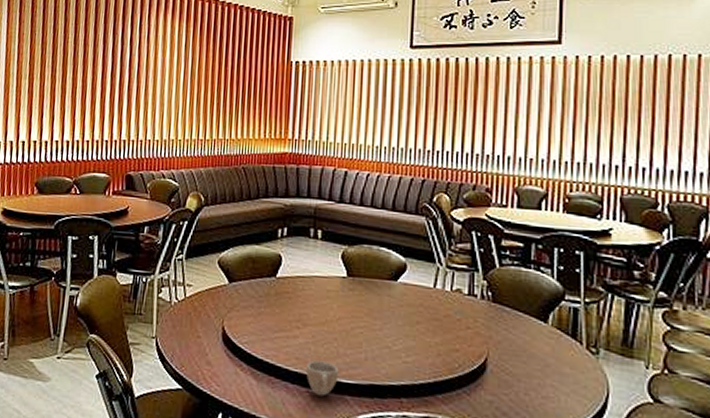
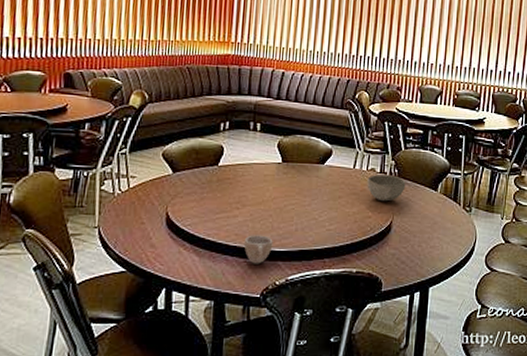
bowl: none [452,297,503,333] -> present [367,175,406,202]

